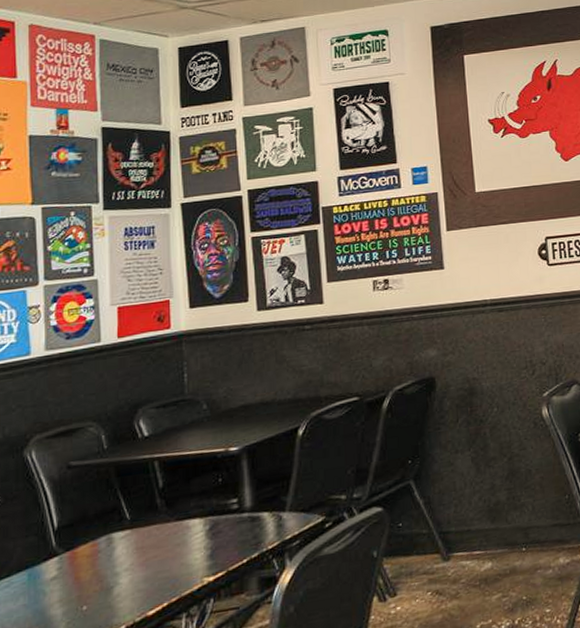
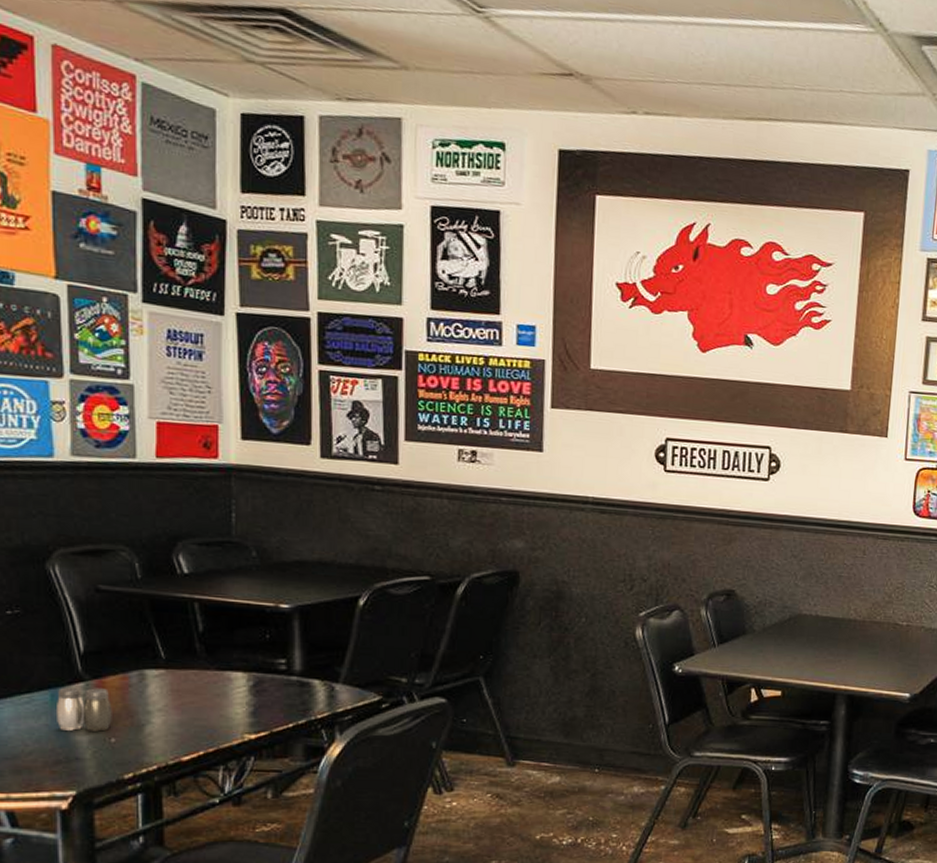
salt and pepper shaker: none [32,558,84,608] -> present [55,687,112,732]

